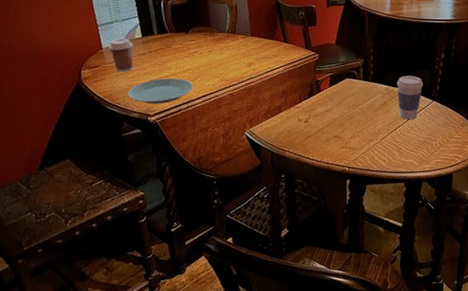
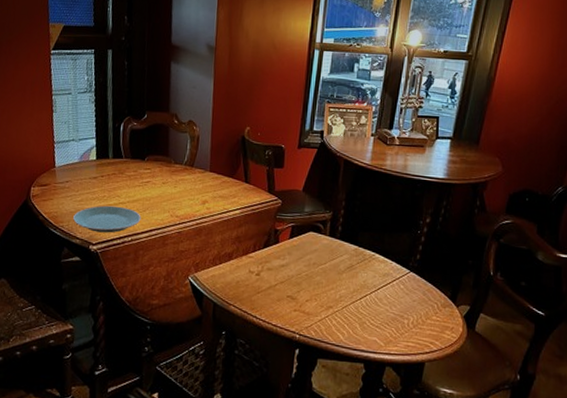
coffee cup: present [108,38,134,72] -> none [61,158,86,194]
coffee cup: present [397,75,424,120] -> none [367,237,401,291]

